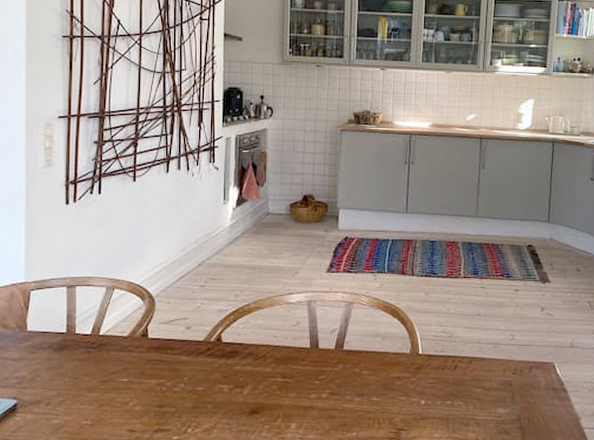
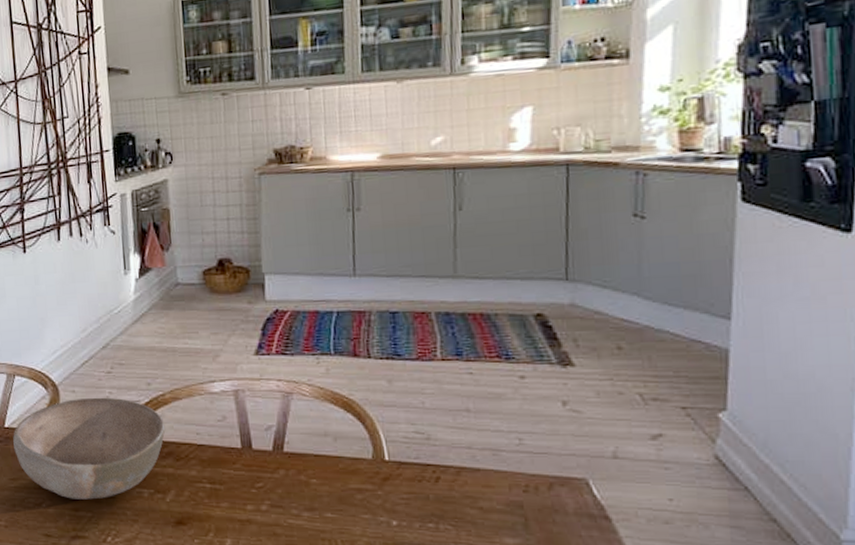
bowl: none [107,307,248,397] -> present [13,397,166,500]

